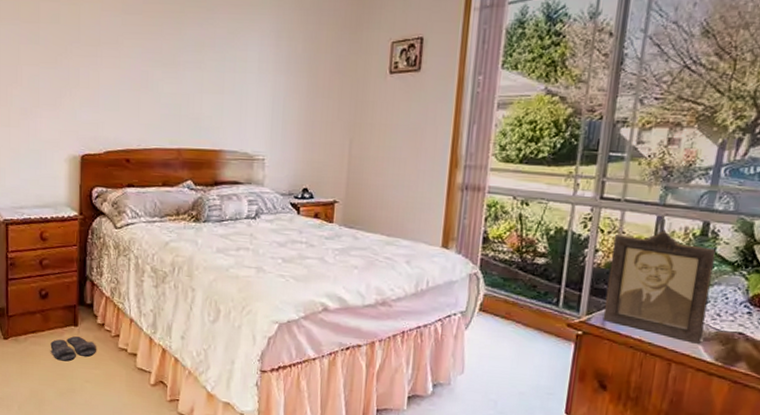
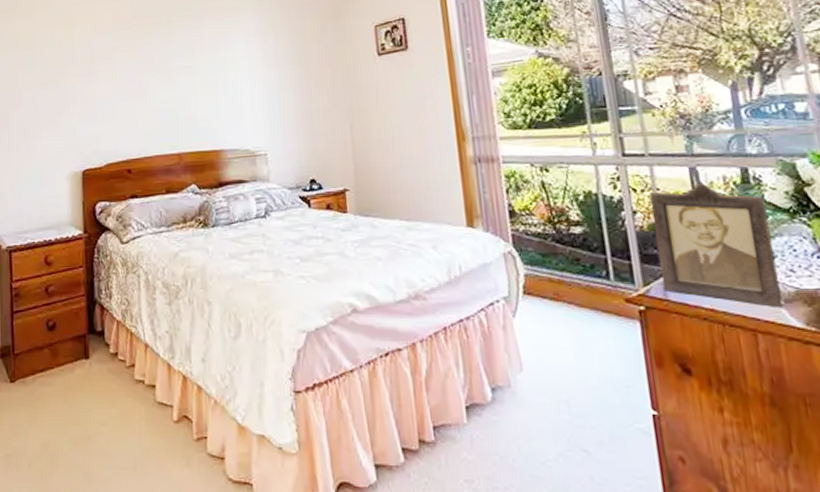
slippers: present [50,336,96,362] -> none [60,371,111,402]

